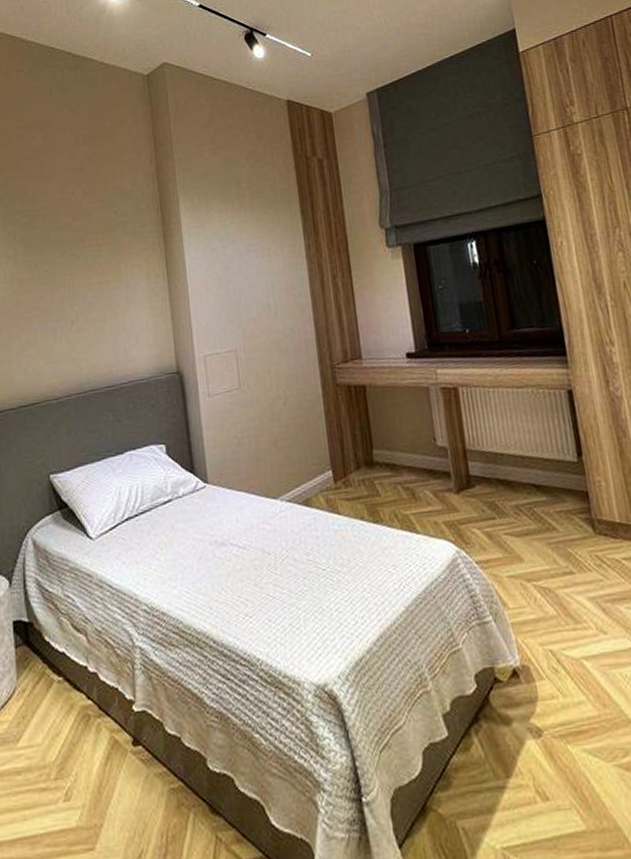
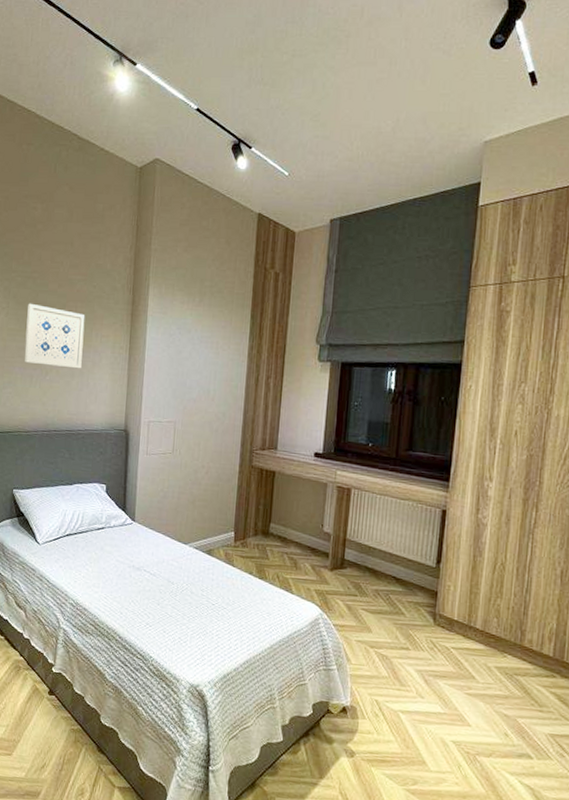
wall art: none [39,244,114,315] -> present [24,303,85,369]

